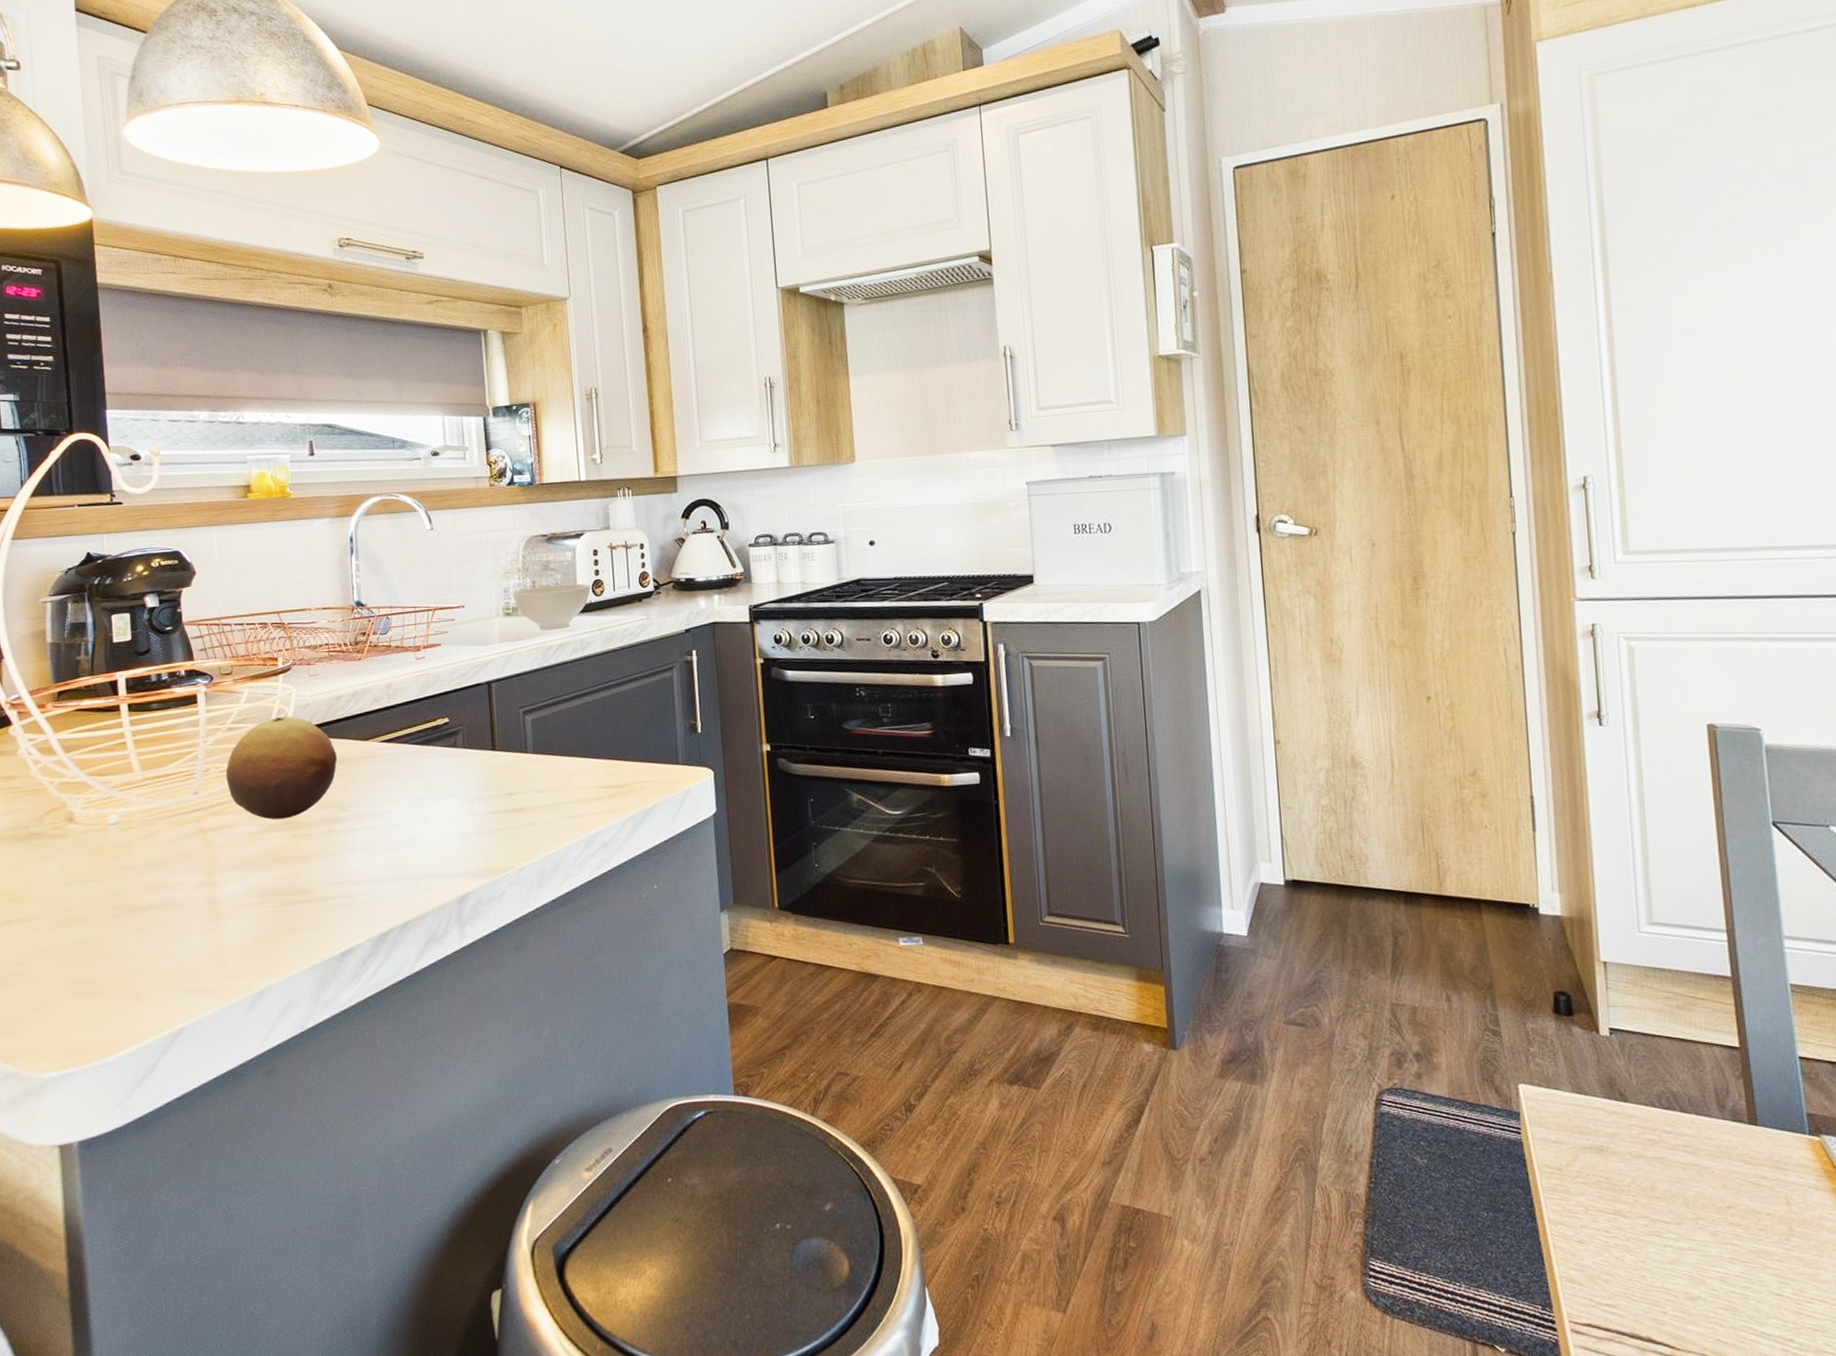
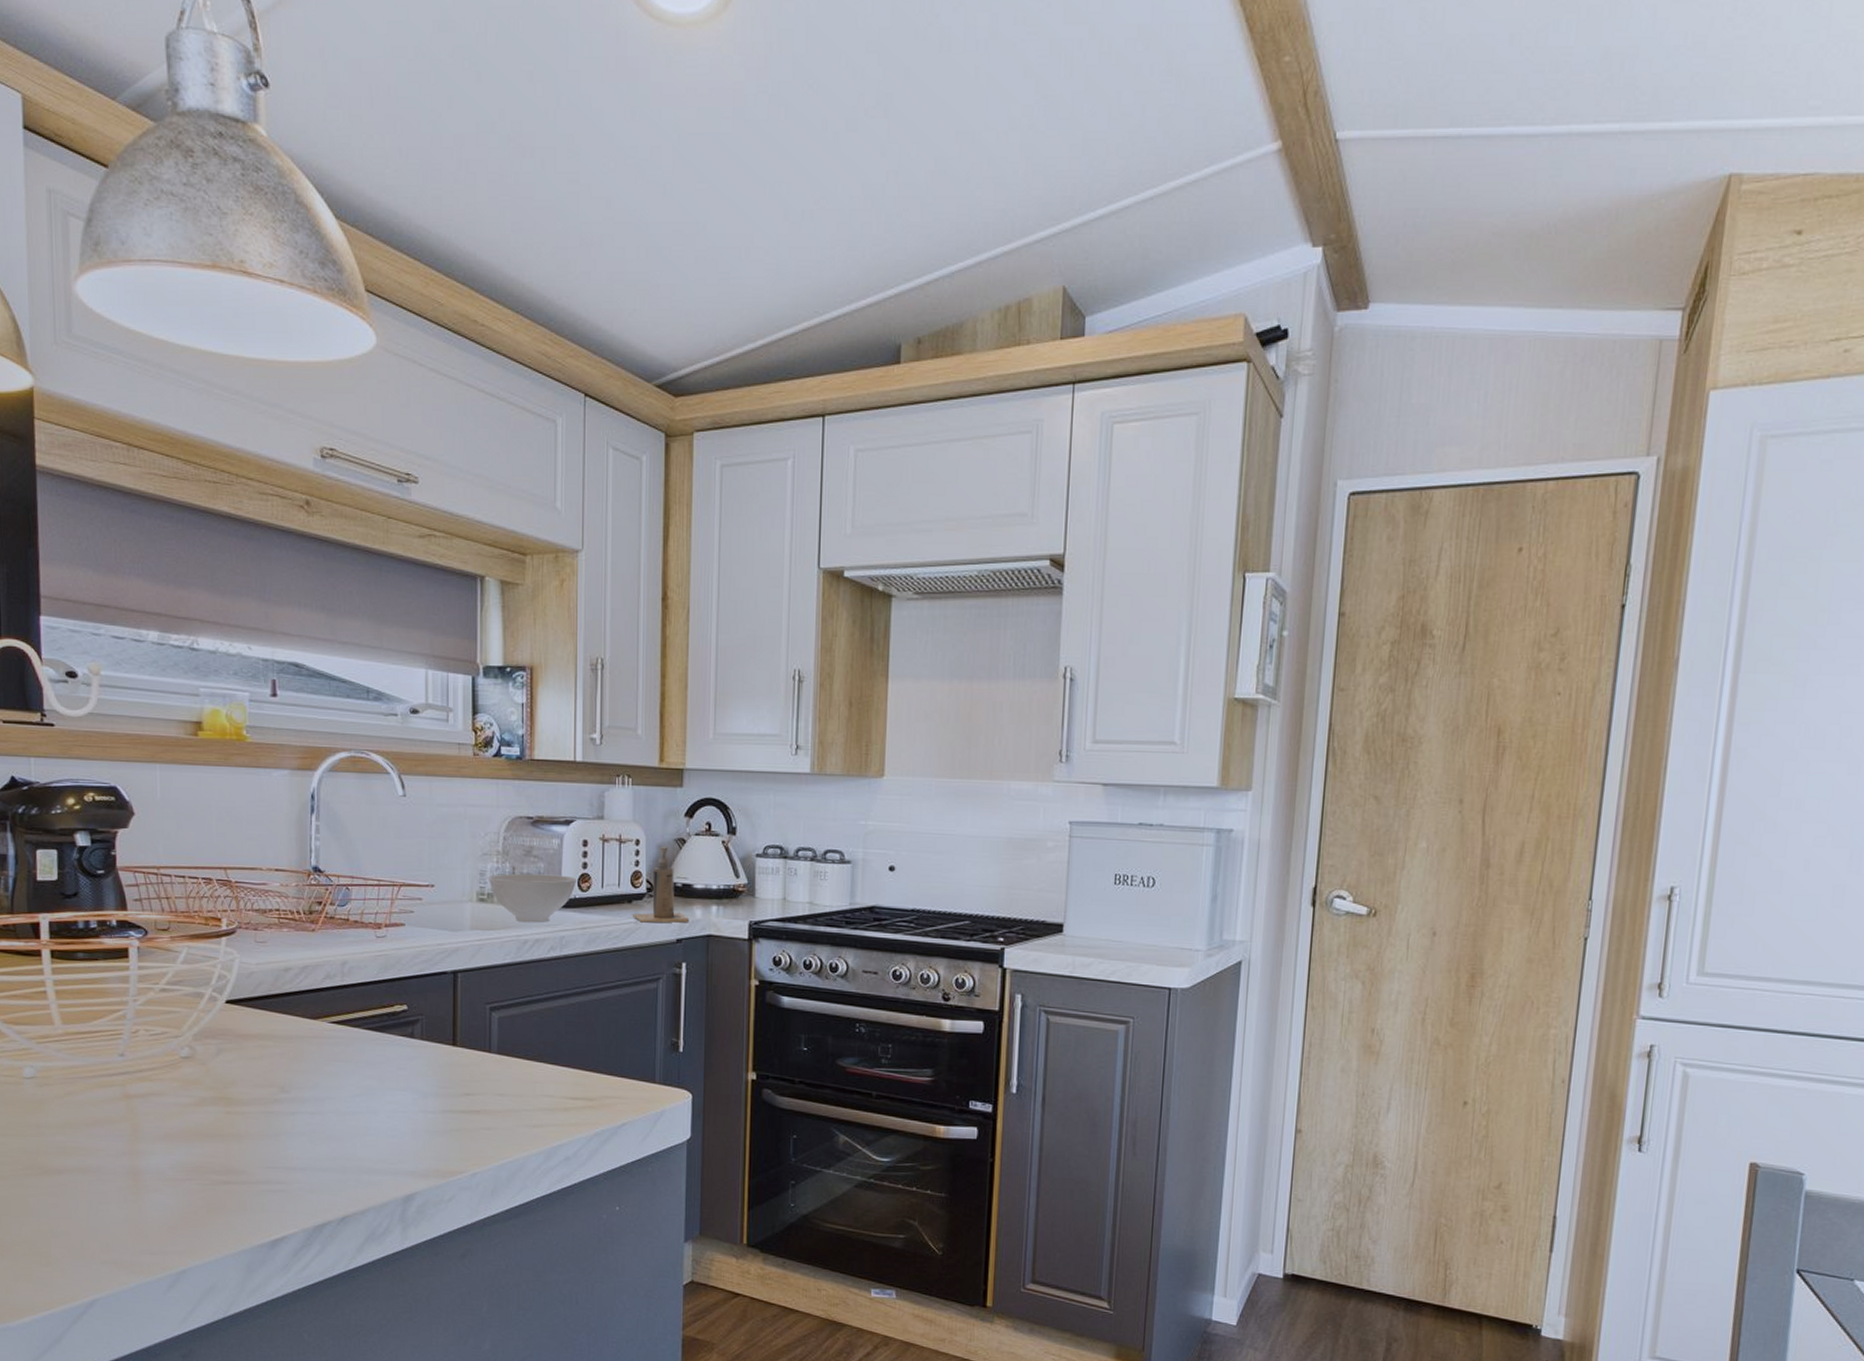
fruit: present [225,716,338,820] -> none [156,982,282,1093]
soap dispenser: none [644,546,696,618] -> present [633,846,690,923]

